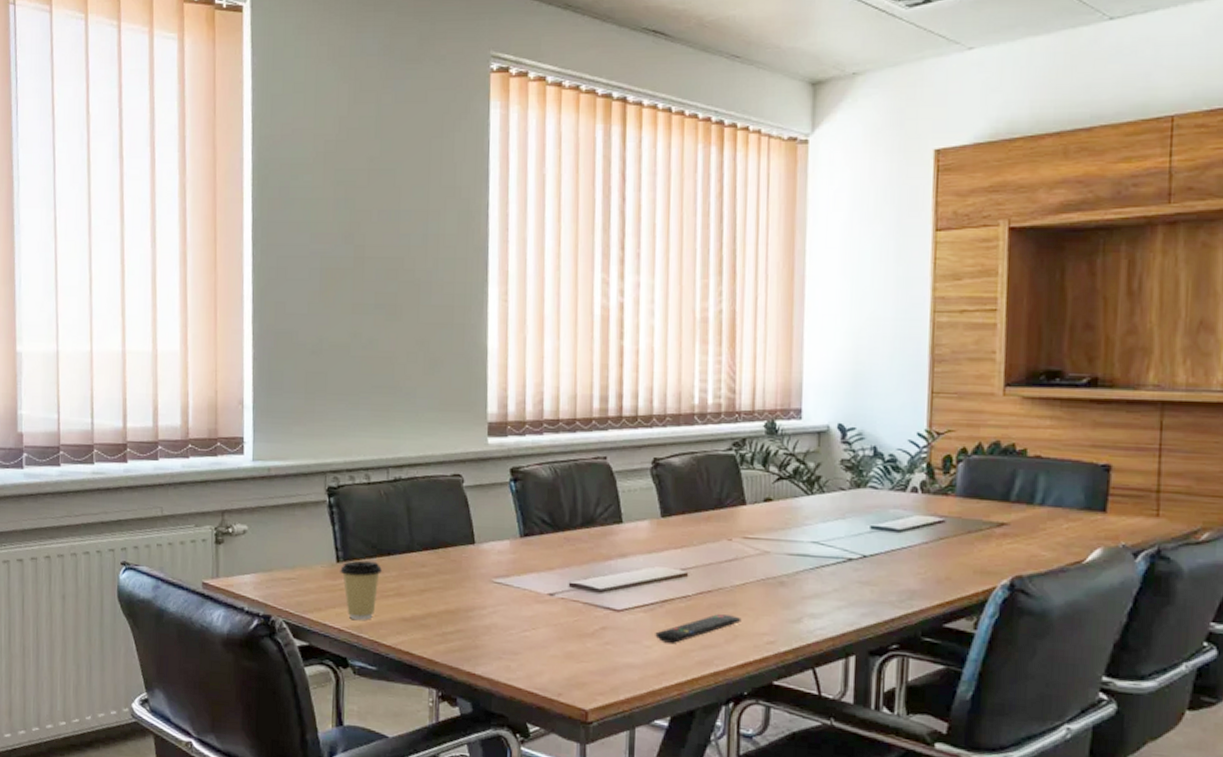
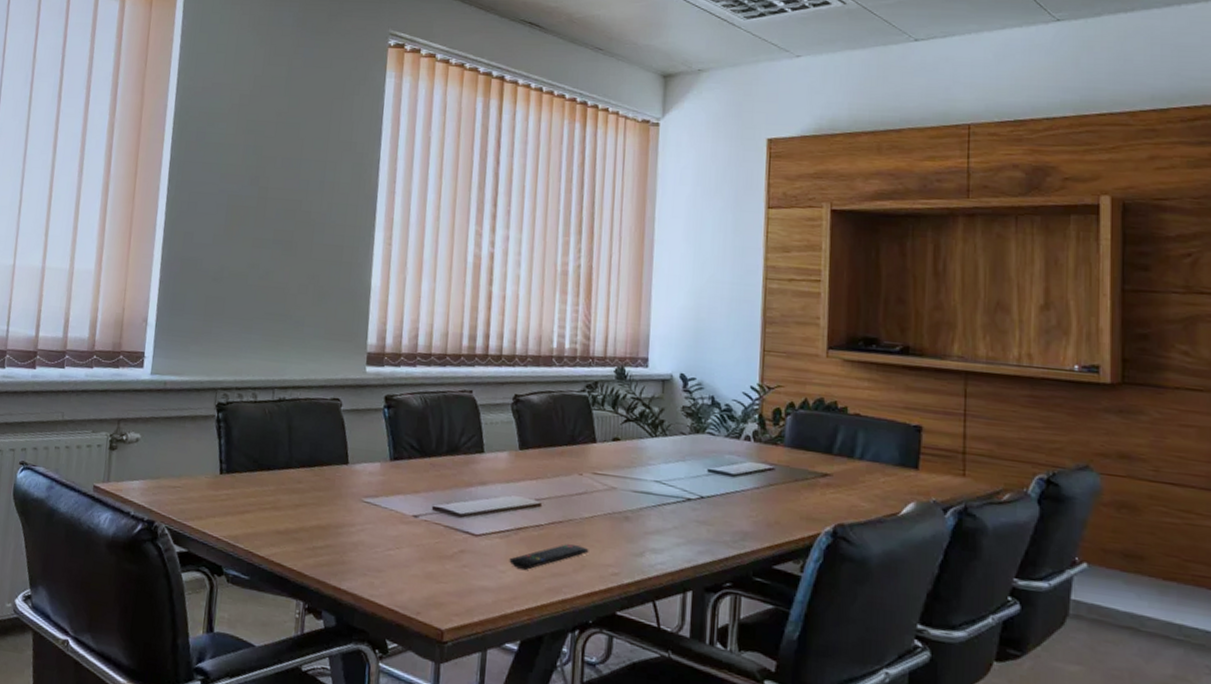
coffee cup: present [340,560,383,621] -> none [222,473,262,531]

